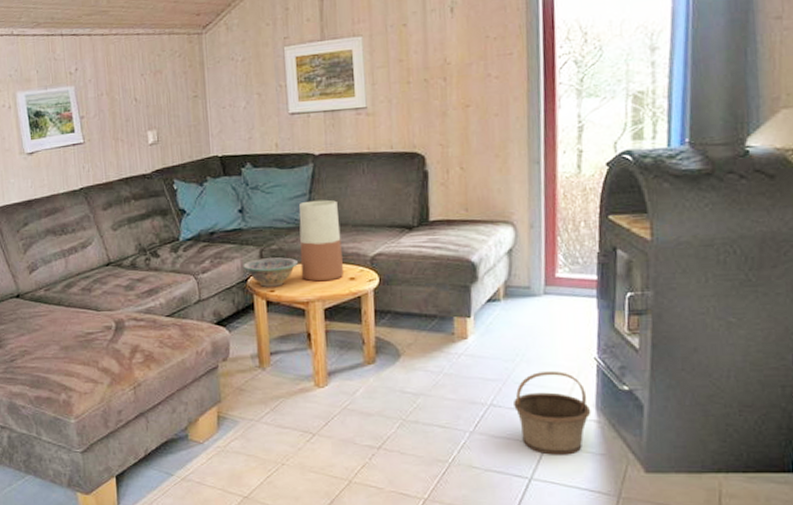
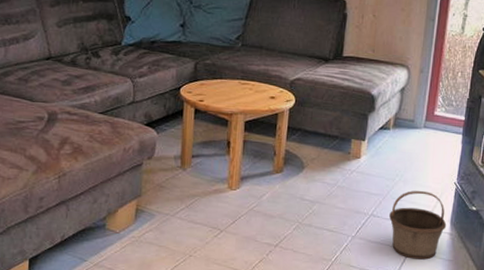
decorative bowl: present [243,257,299,287] -> none [178,70,228,97]
vase: present [299,200,345,282] -> none [229,25,269,98]

